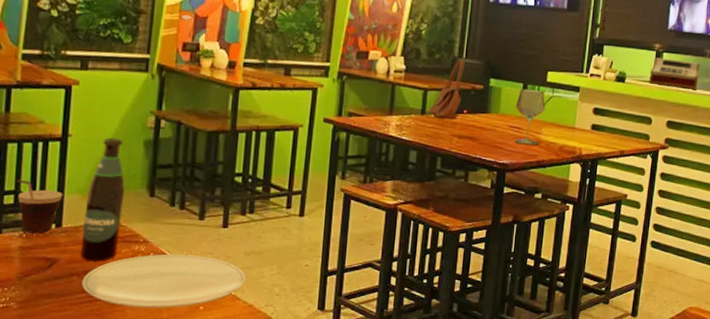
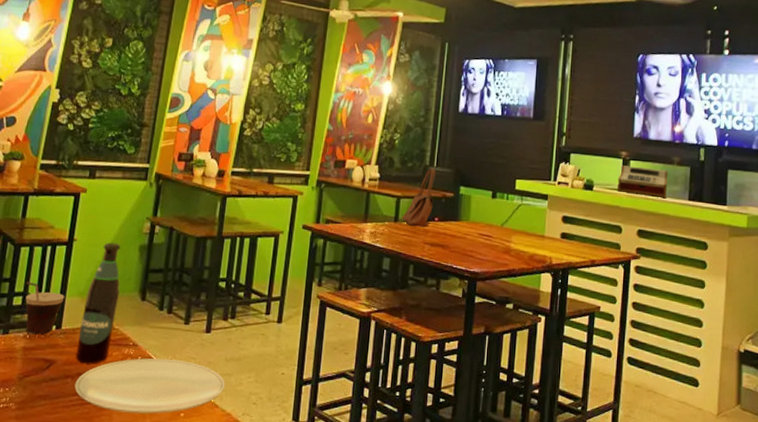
wine glass: present [515,88,546,145] -> none [485,196,515,254]

